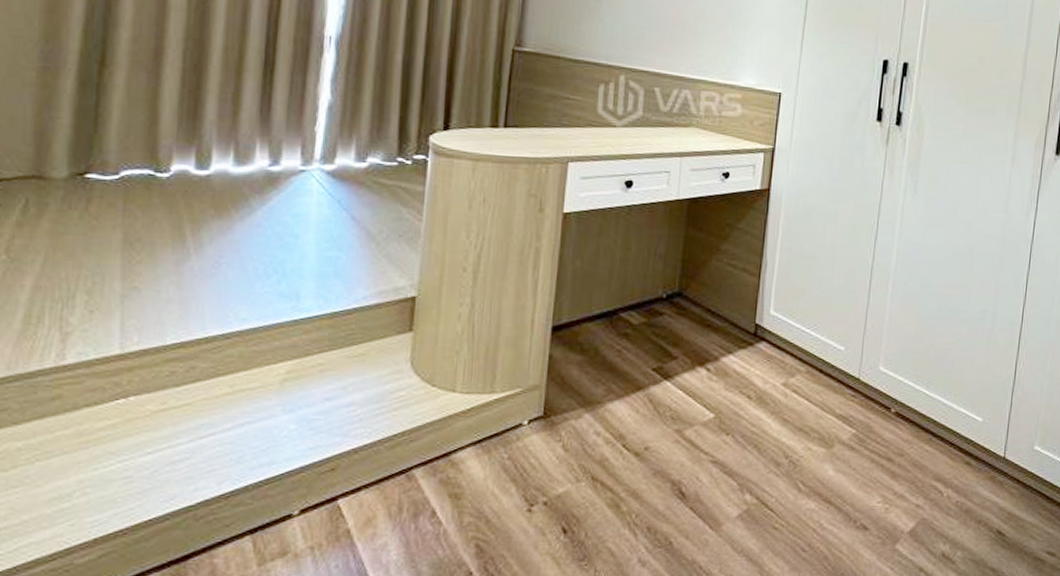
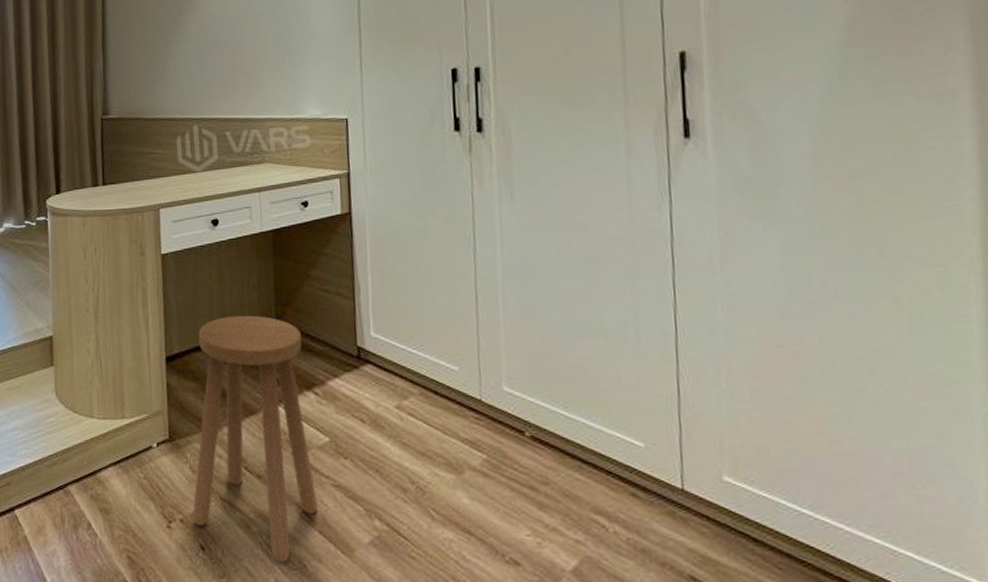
stool: none [557,285,702,540] -> present [192,315,318,562]

